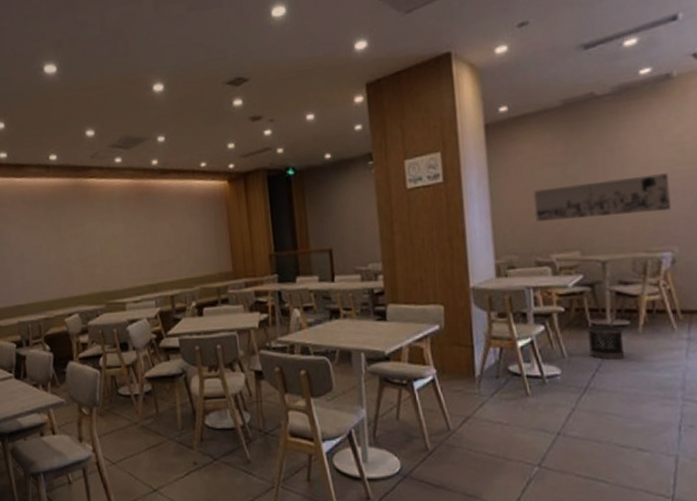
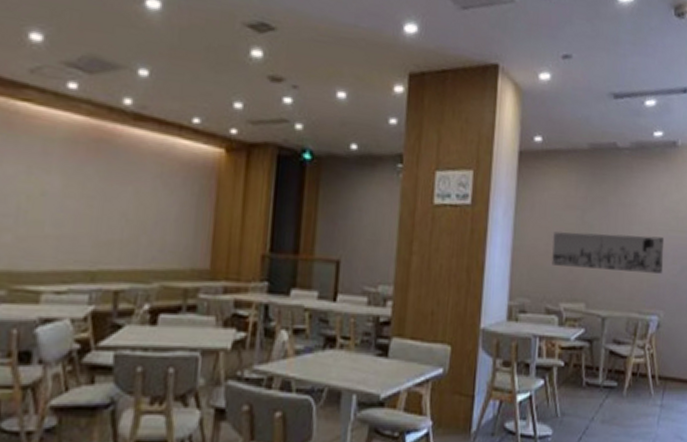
wastebasket: present [587,325,625,360] -> none [580,384,611,422]

